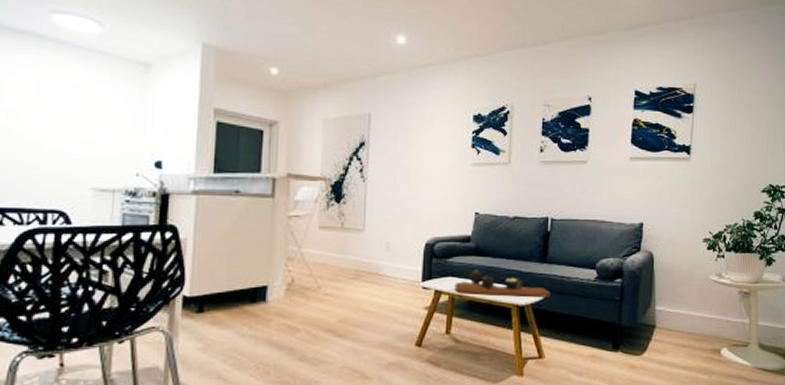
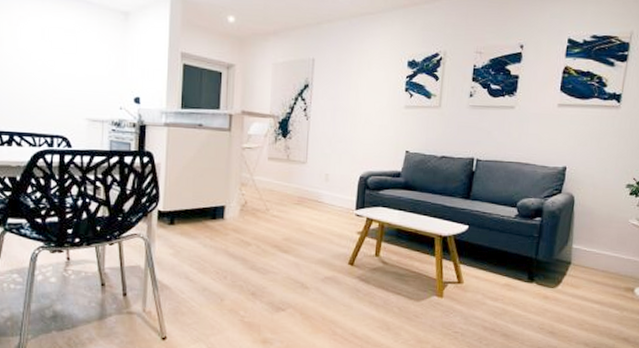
decorative tray: present [454,270,551,298] -> none [384,202,472,230]

